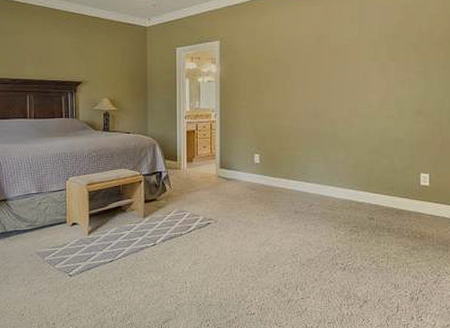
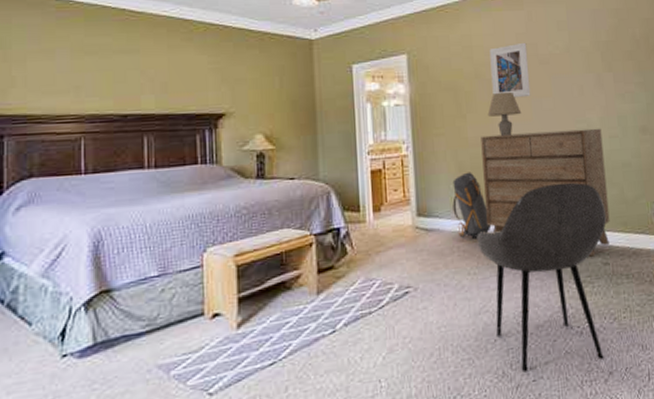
backpack: none [248,137,278,189] -> present [452,172,492,238]
armchair: none [266,151,375,290] -> present [476,182,606,371]
dresser: none [275,109,380,212] -> present [481,128,610,257]
table lamp: none [282,74,311,110] -> present [487,91,522,136]
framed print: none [288,33,321,80] -> present [489,42,531,98]

